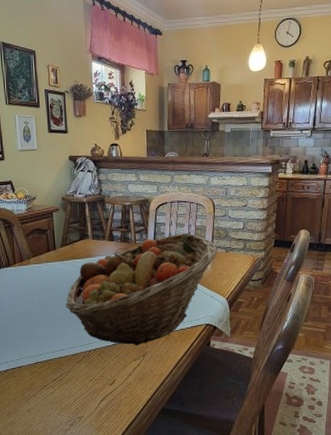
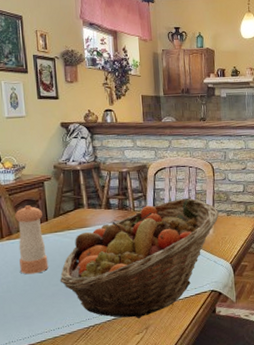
pepper shaker: none [26,234,56,299] -> present [15,205,49,275]

